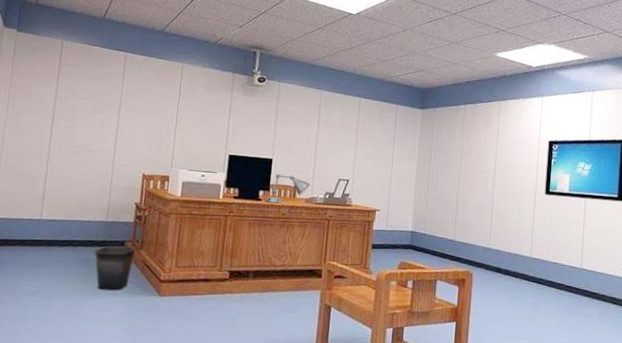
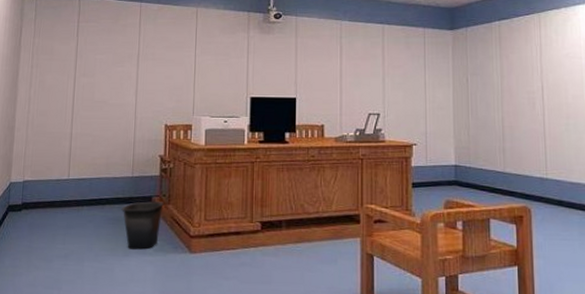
desk lamp: present [265,173,311,204] -> none [292,113,339,145]

